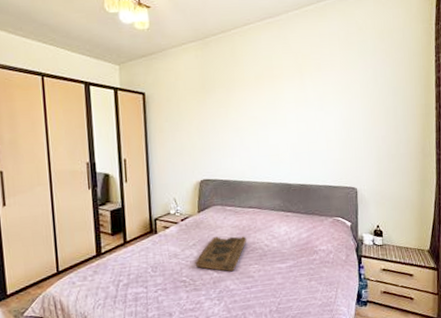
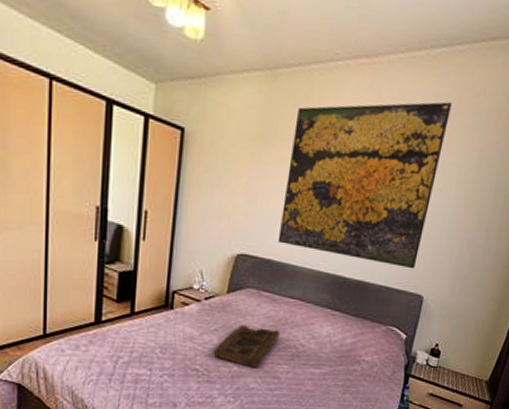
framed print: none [227,37,345,168] -> present [277,101,452,269]

